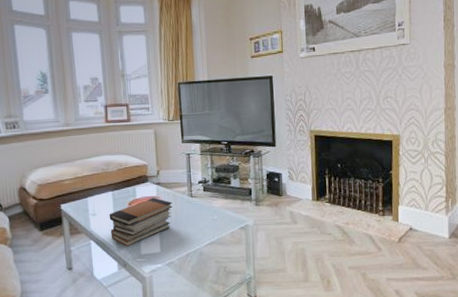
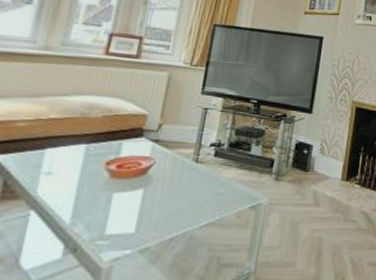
book stack: present [109,197,173,247] -> none [66,158,169,223]

